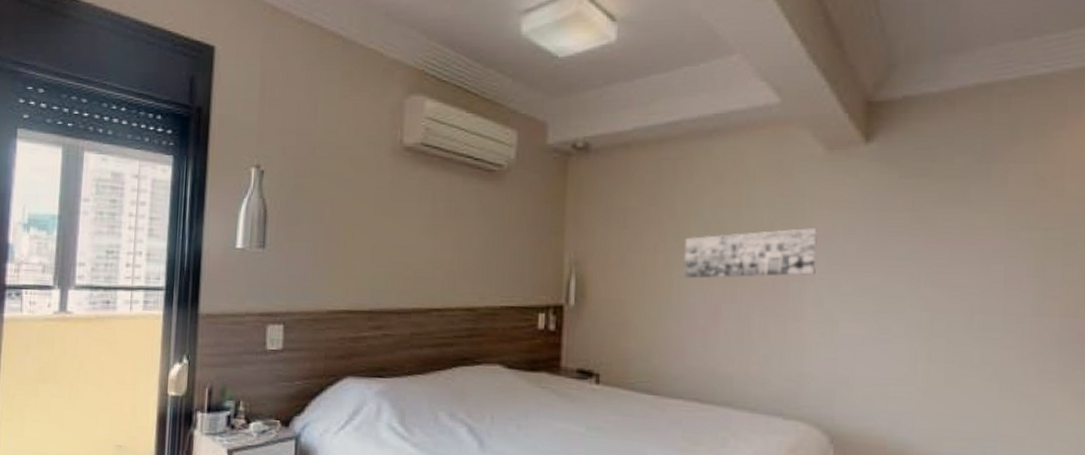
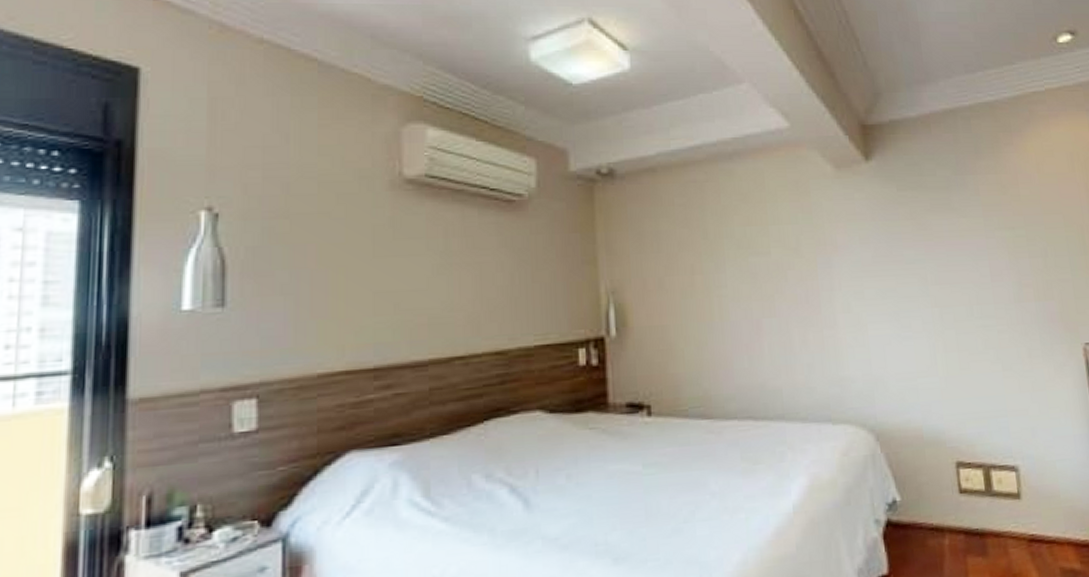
wall art: present [683,228,817,279] -> none [719,240,841,297]

